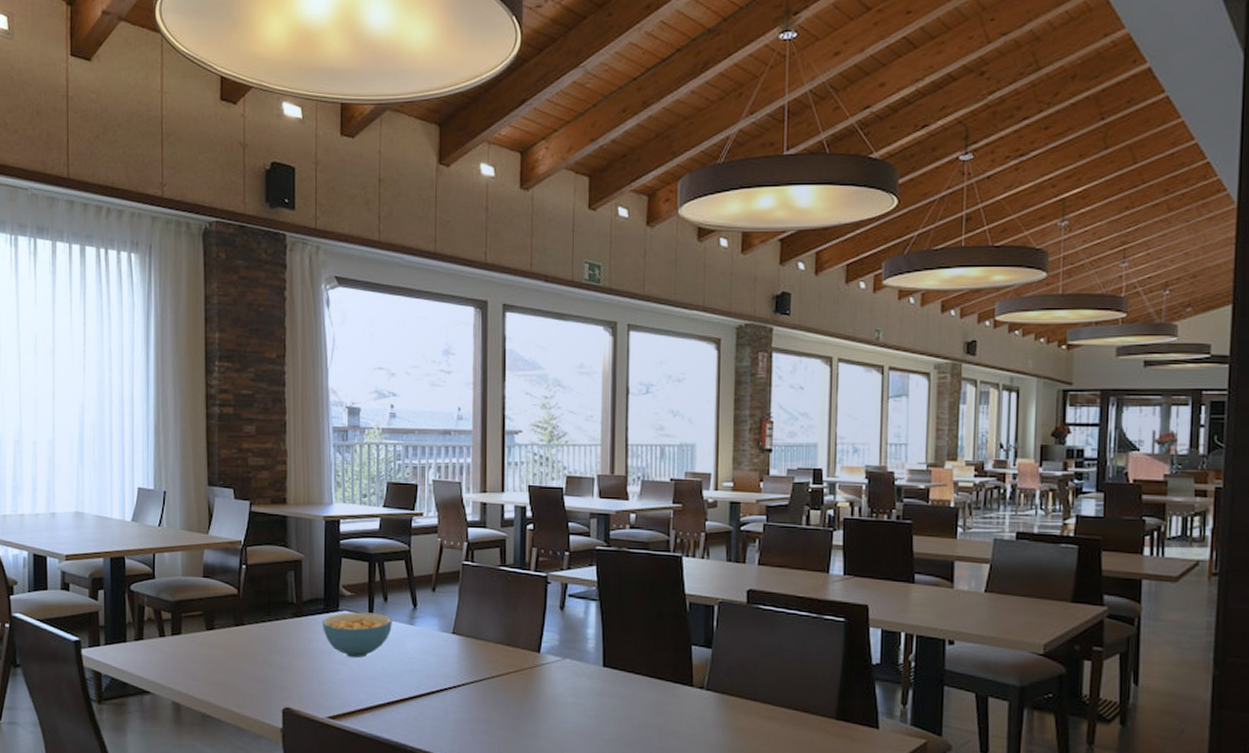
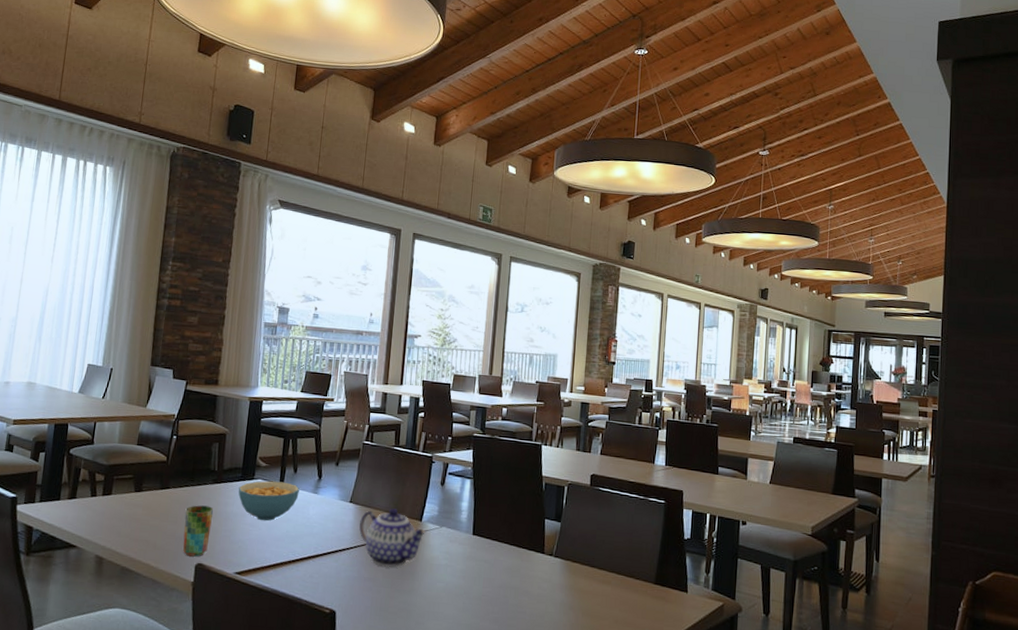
cup: none [265,642,297,701] -> present [183,505,214,557]
teapot: none [466,639,547,707] -> present [359,508,427,567]

